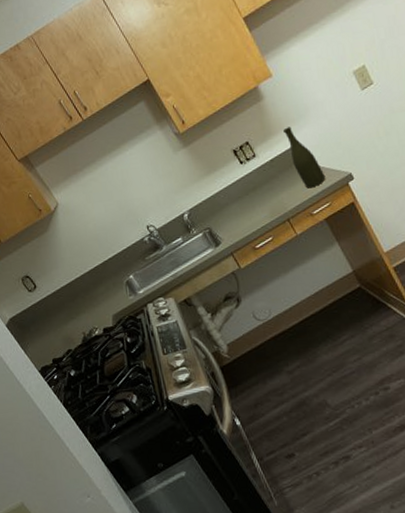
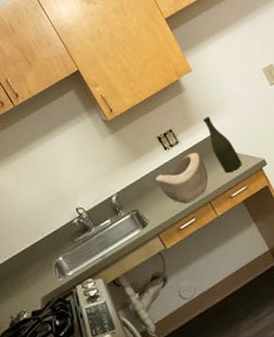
decorative bowl: none [230,166,288,222] -> present [155,152,209,204]

